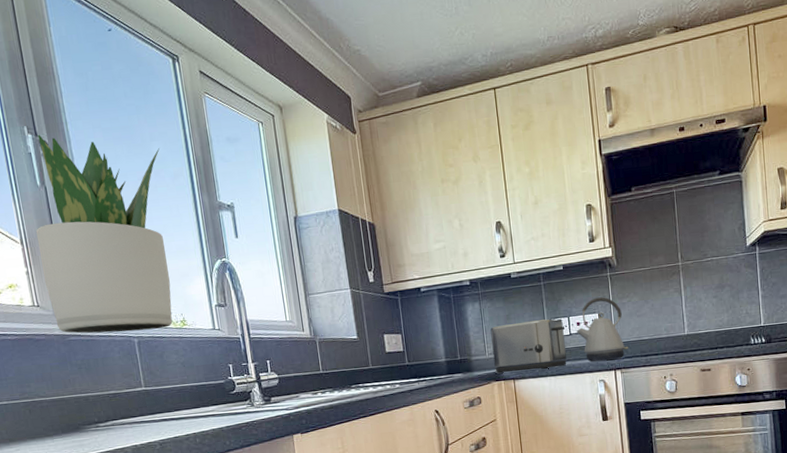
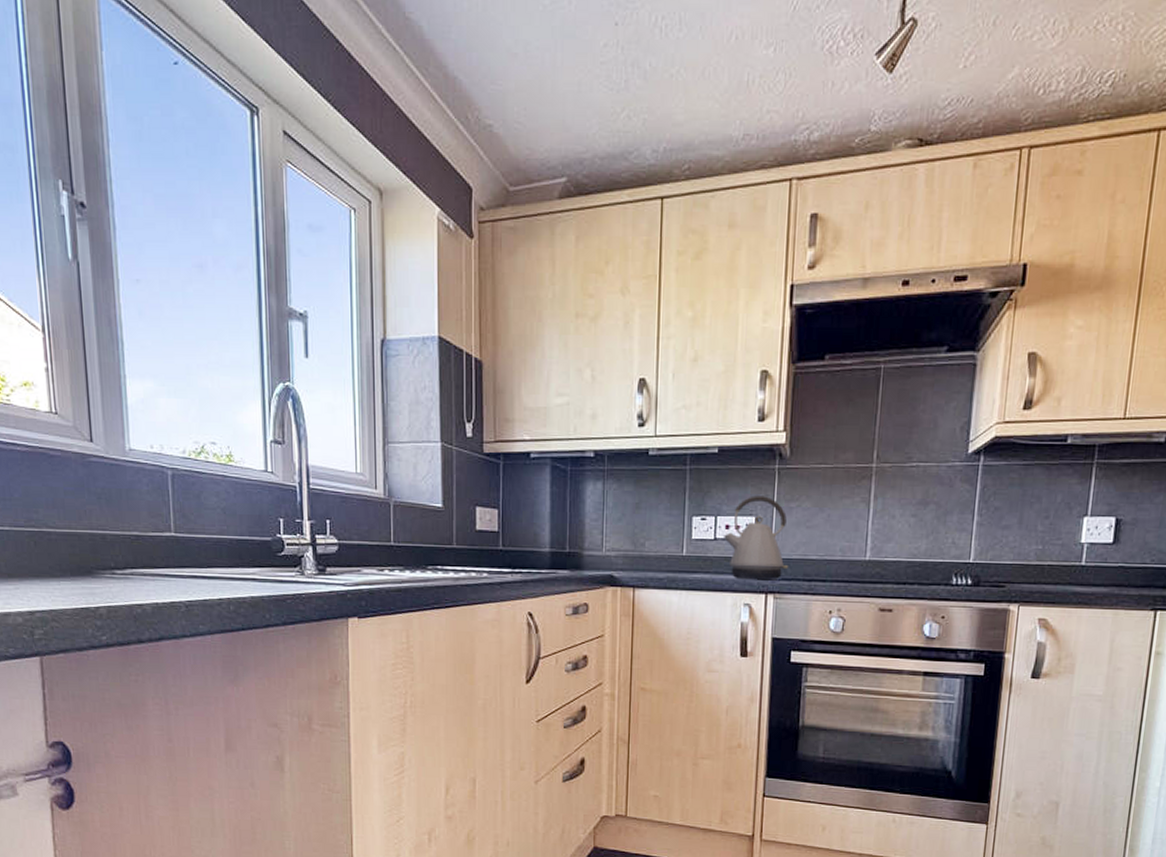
planter: present [36,134,173,334] -> none [61,192,222,461]
toaster: present [490,319,567,374] -> none [611,514,709,580]

